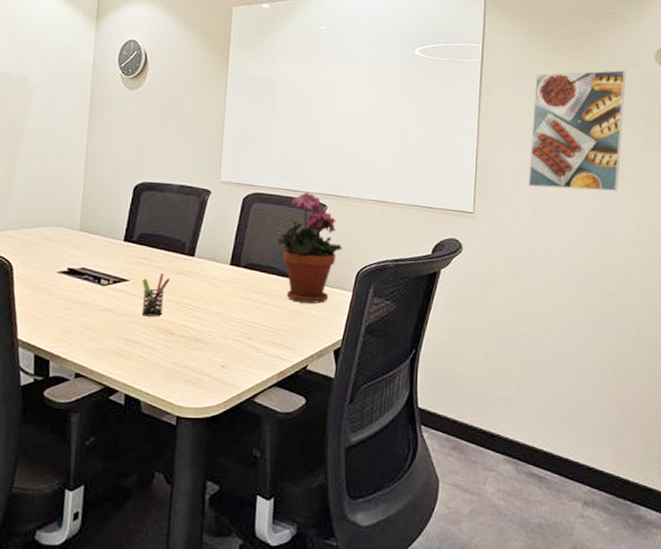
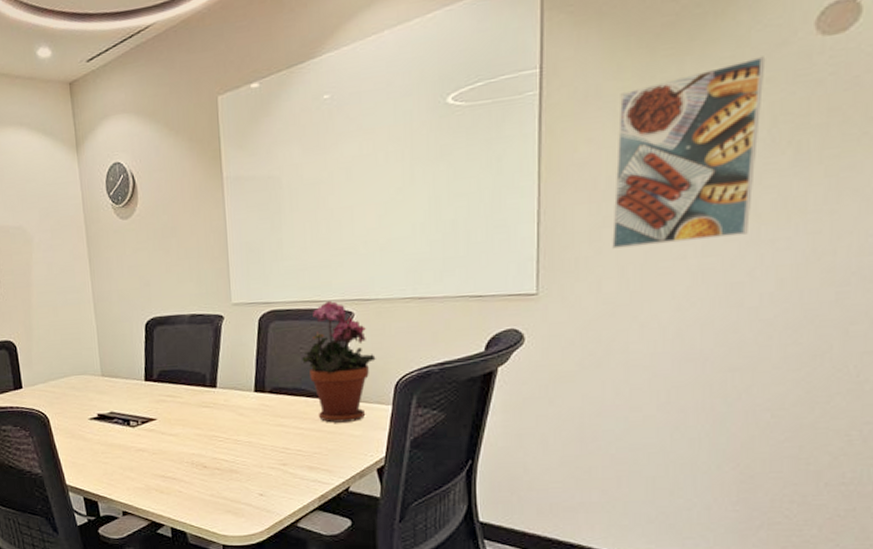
pen holder: present [141,274,170,317] -> none [168,409,196,453]

